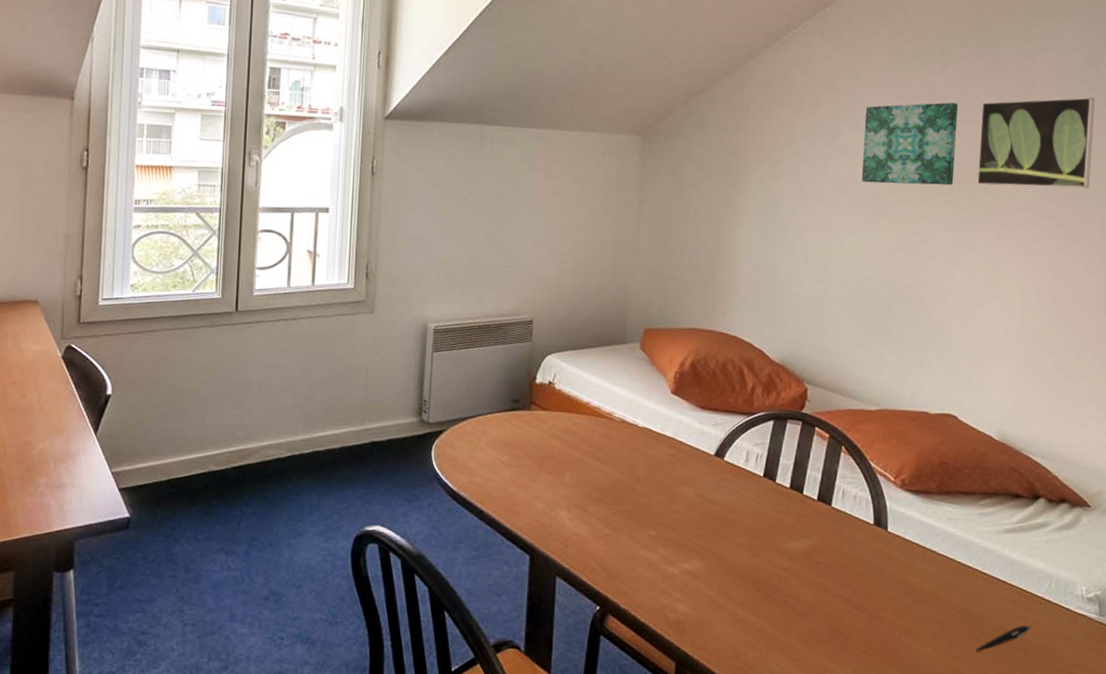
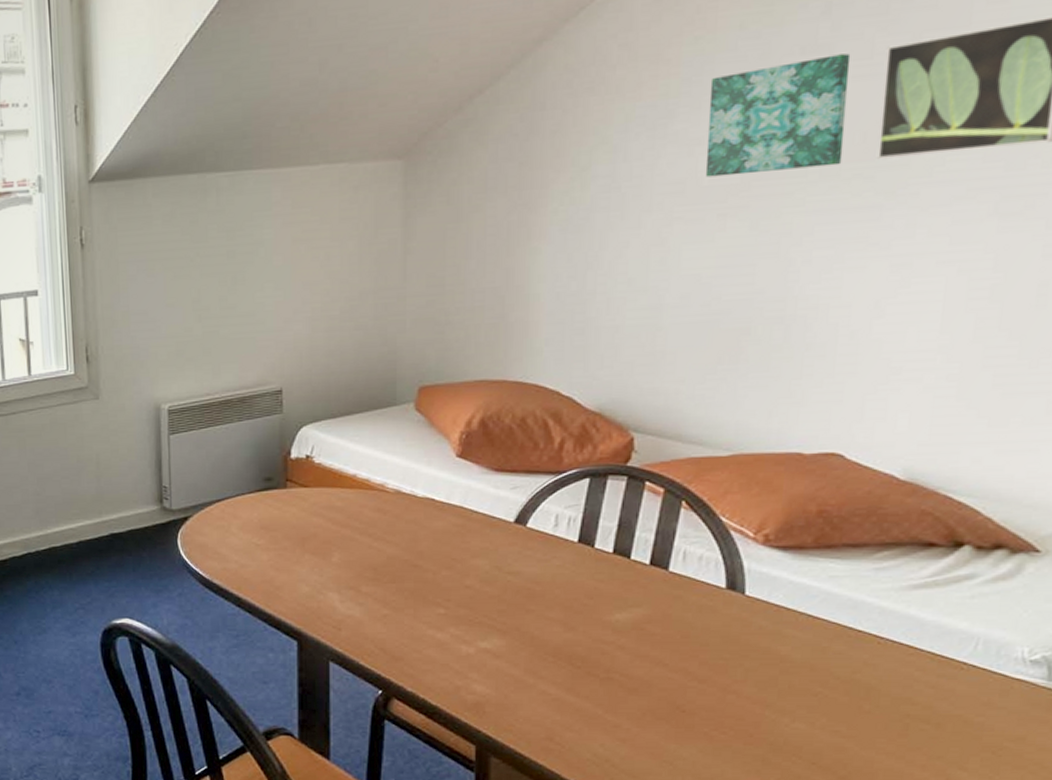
pen: present [976,625,1031,652] -> none [867,695,947,726]

